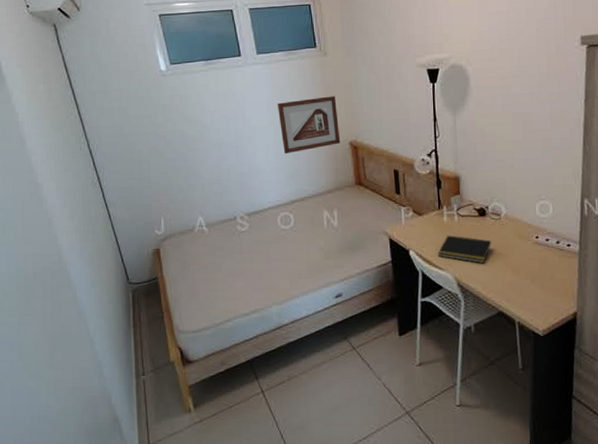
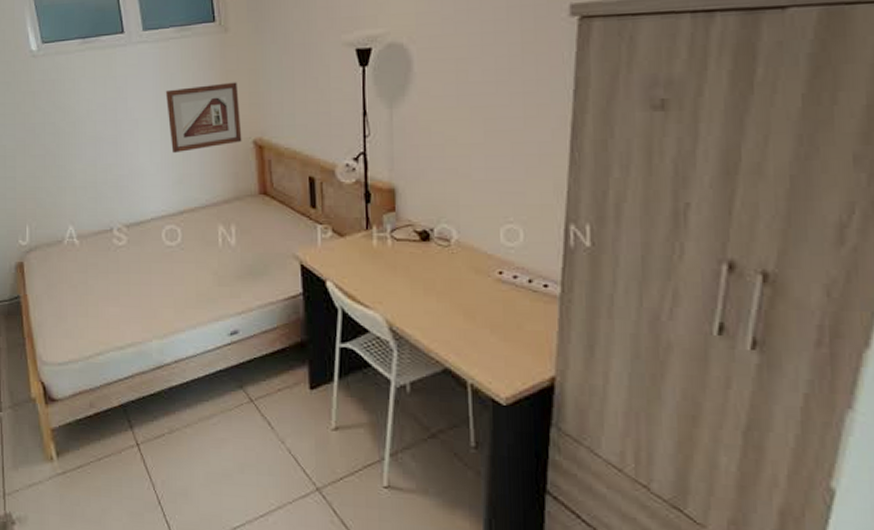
notepad: present [437,235,492,263] -> none [363,264,437,303]

